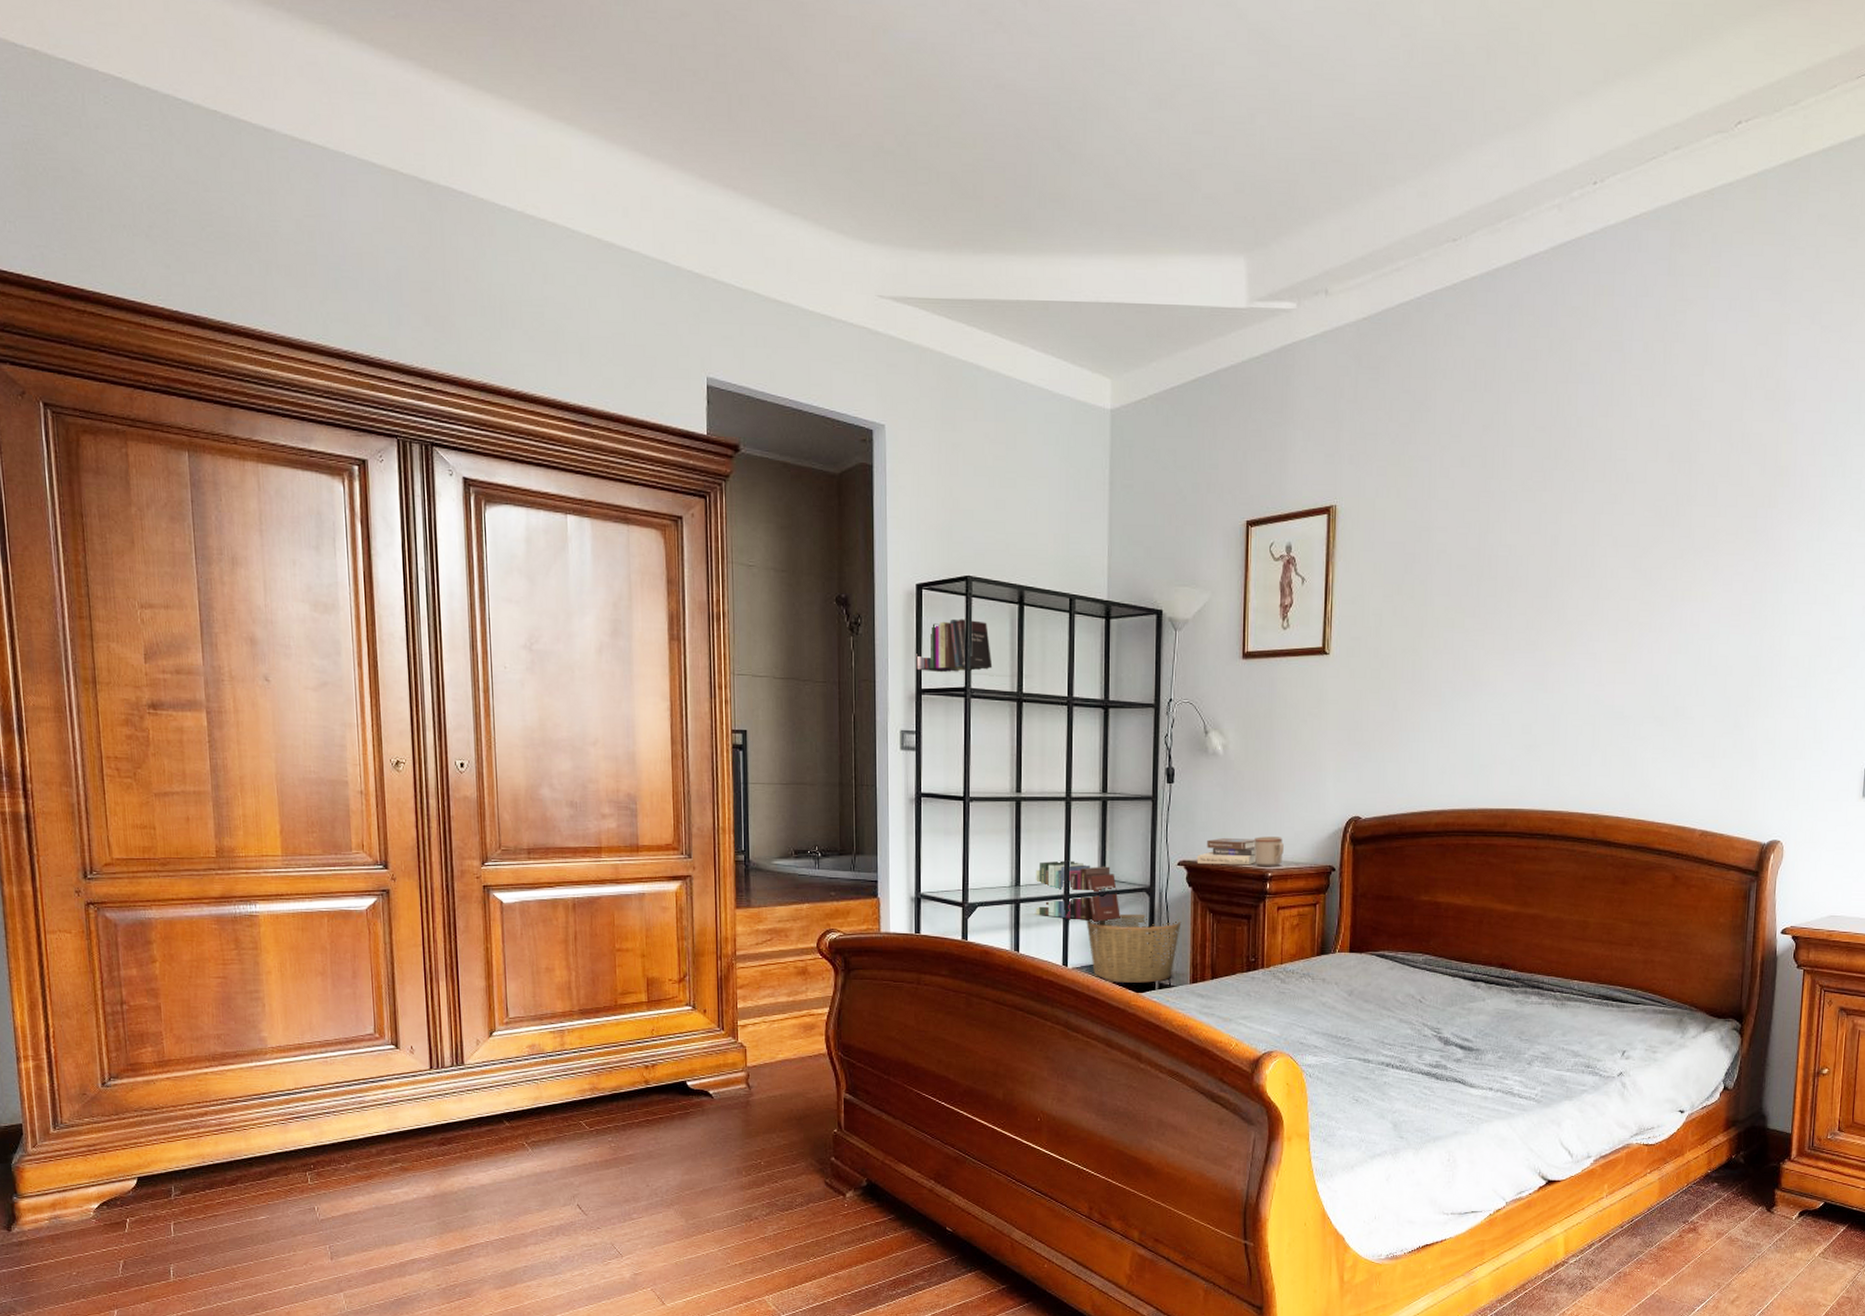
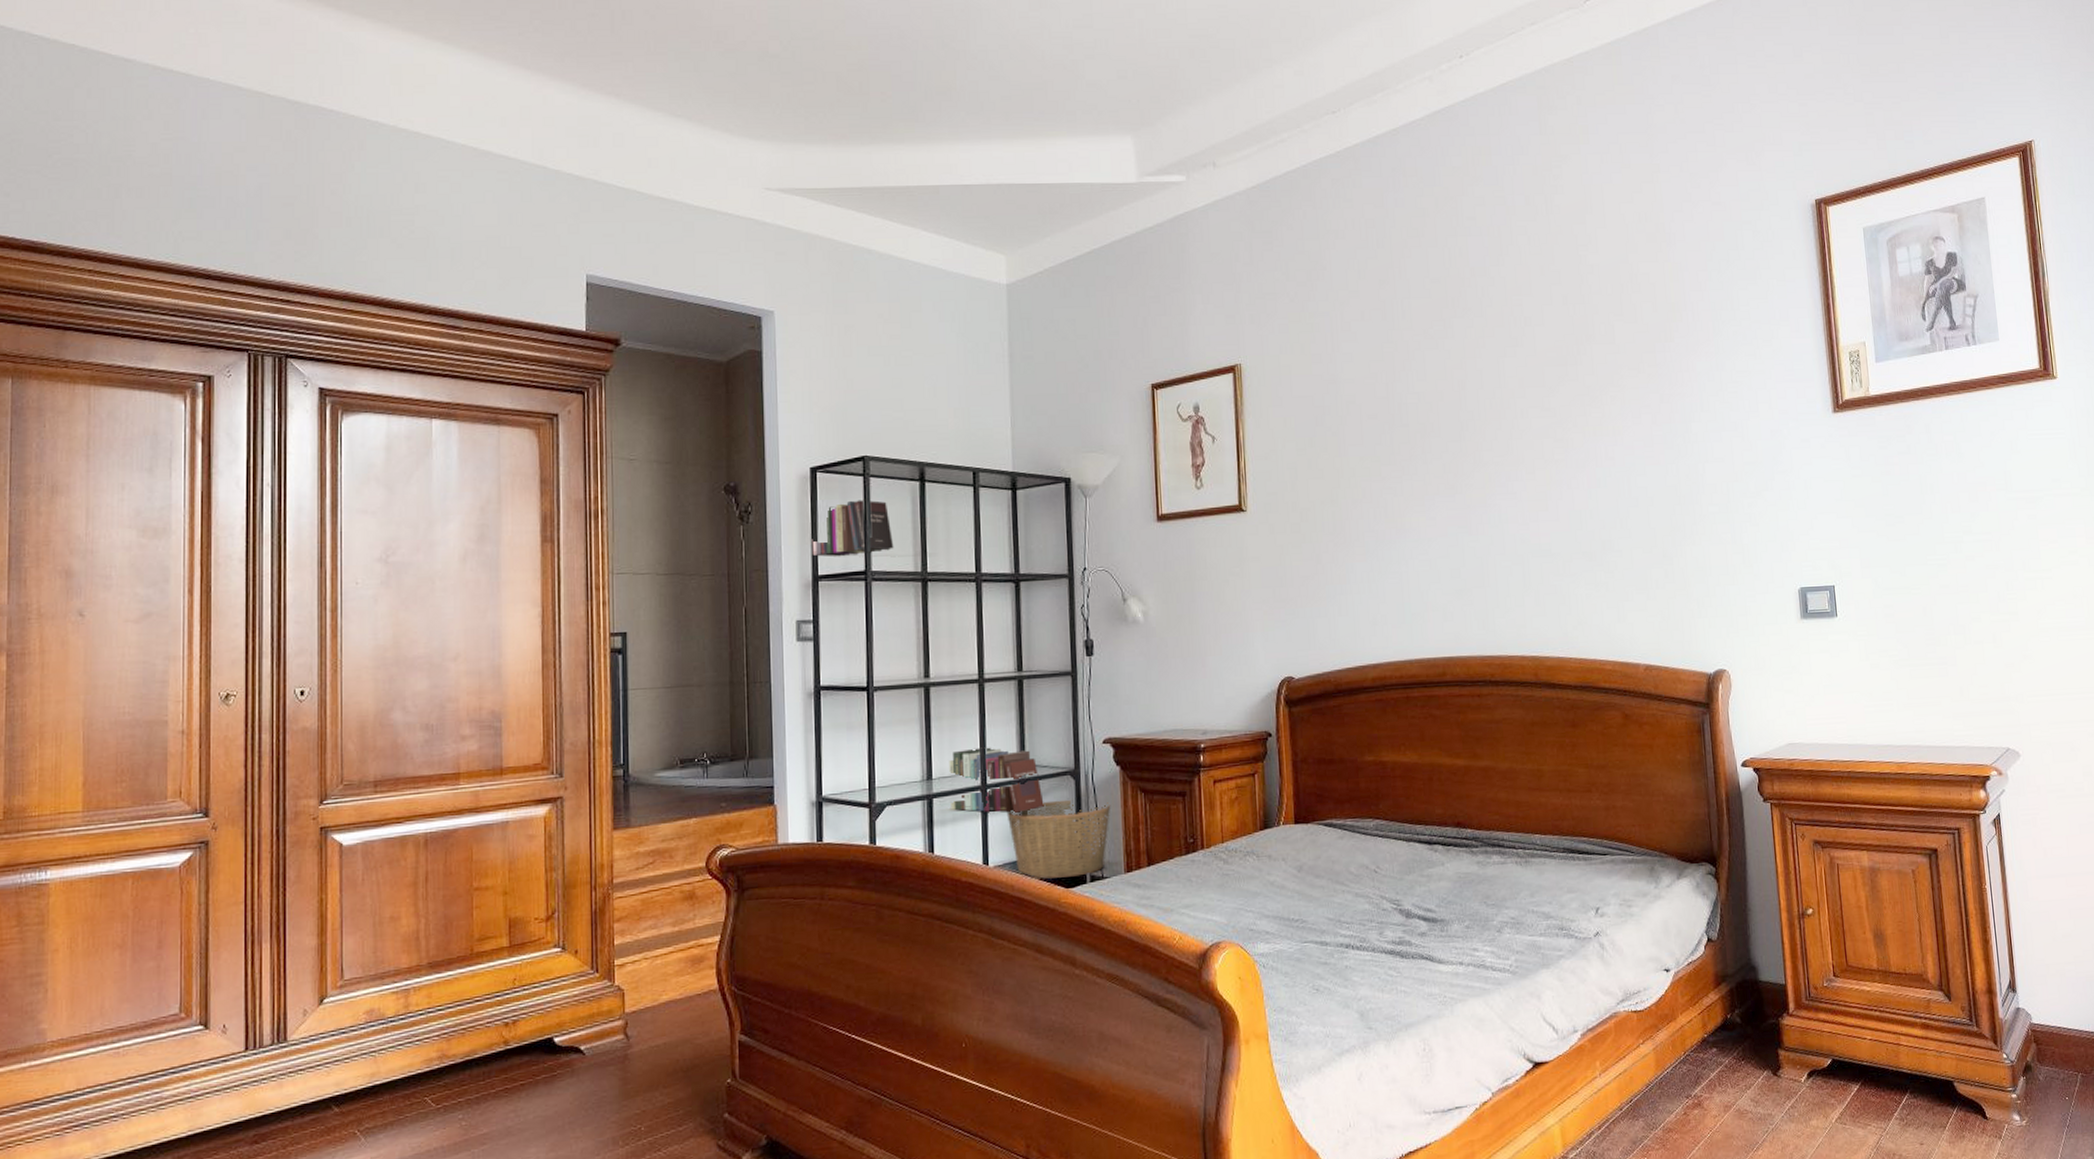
books: present [1197,837,1257,866] -> none [1123,709,1187,740]
mug: present [1254,836,1284,867] -> none [1183,704,1215,738]

